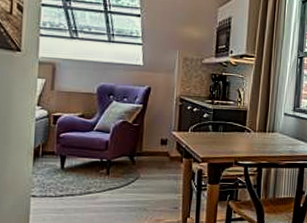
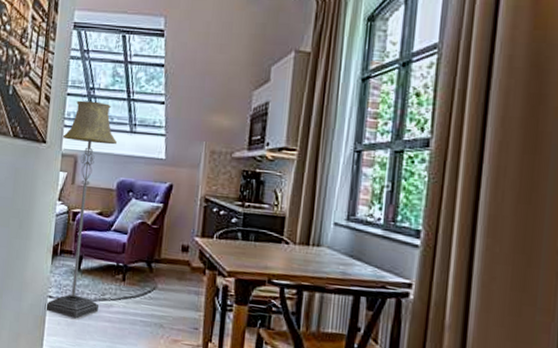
floor lamp: none [28,11,95,213] -> present [44,100,117,319]

